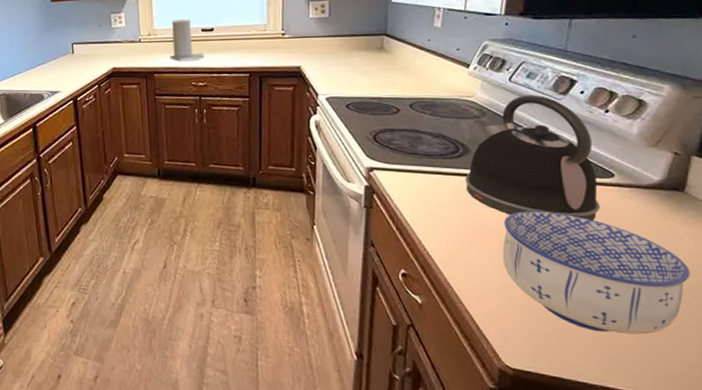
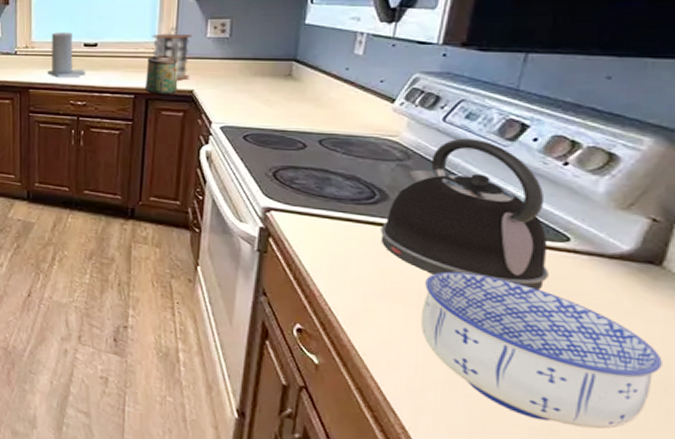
canister: none [258,35,287,72] -> present [146,55,179,94]
spice rack: none [261,9,297,60] -> present [152,26,193,82]

